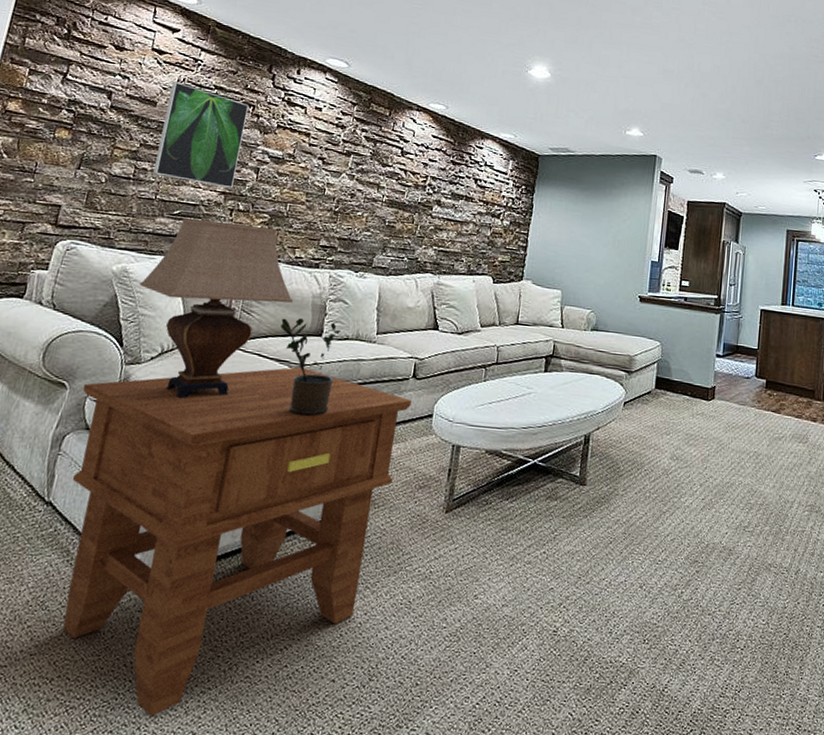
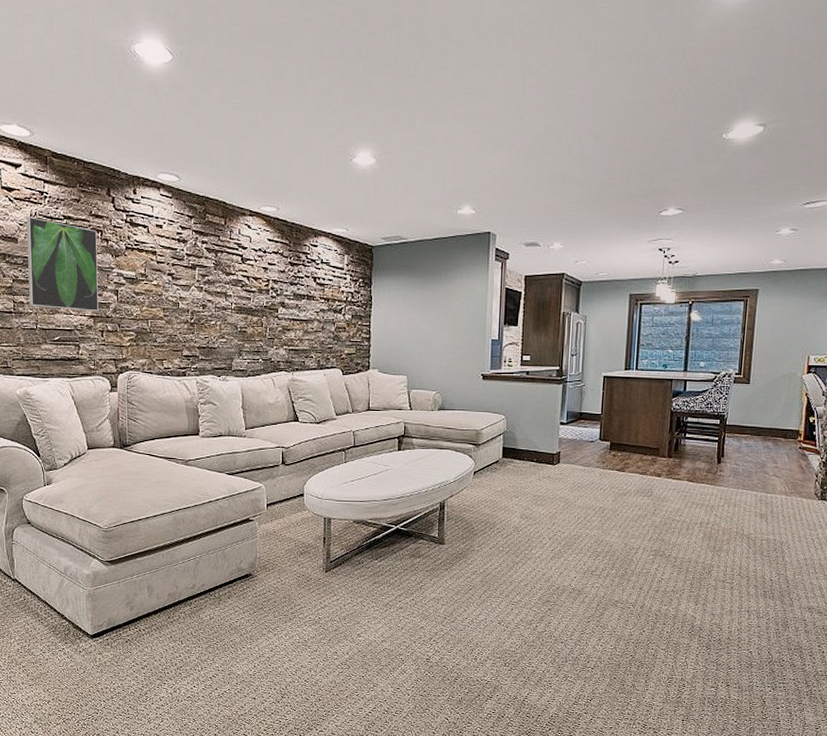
side table: present [62,367,412,716] -> none [18,463,284,724]
table lamp: present [139,218,294,399] -> none [41,342,170,495]
potted plant: present [280,318,341,417] -> none [163,421,215,503]

